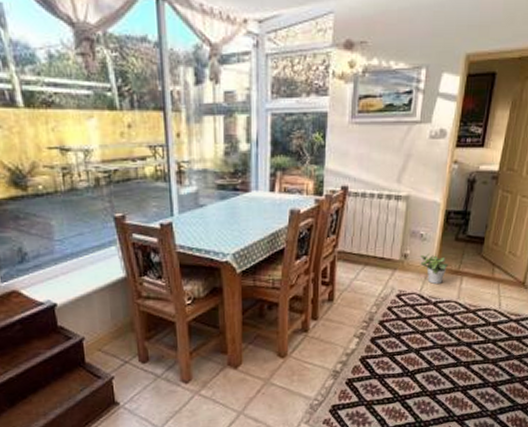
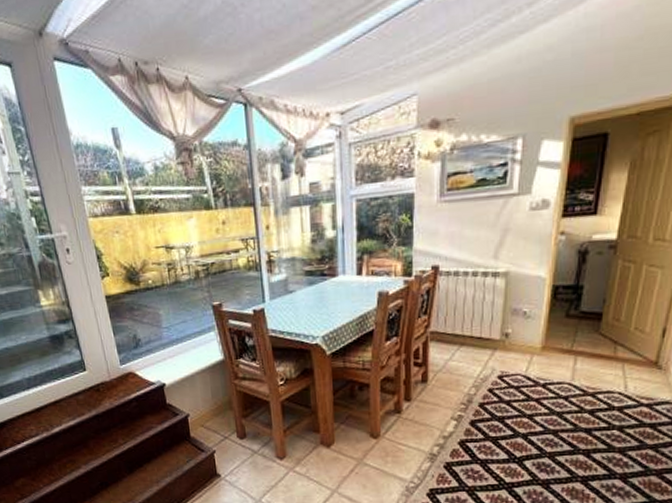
potted plant: present [420,253,449,285] -> none [524,331,559,365]

